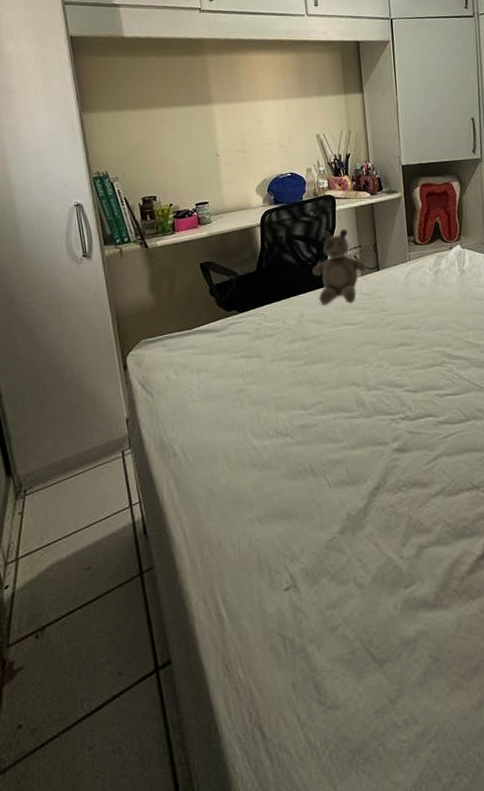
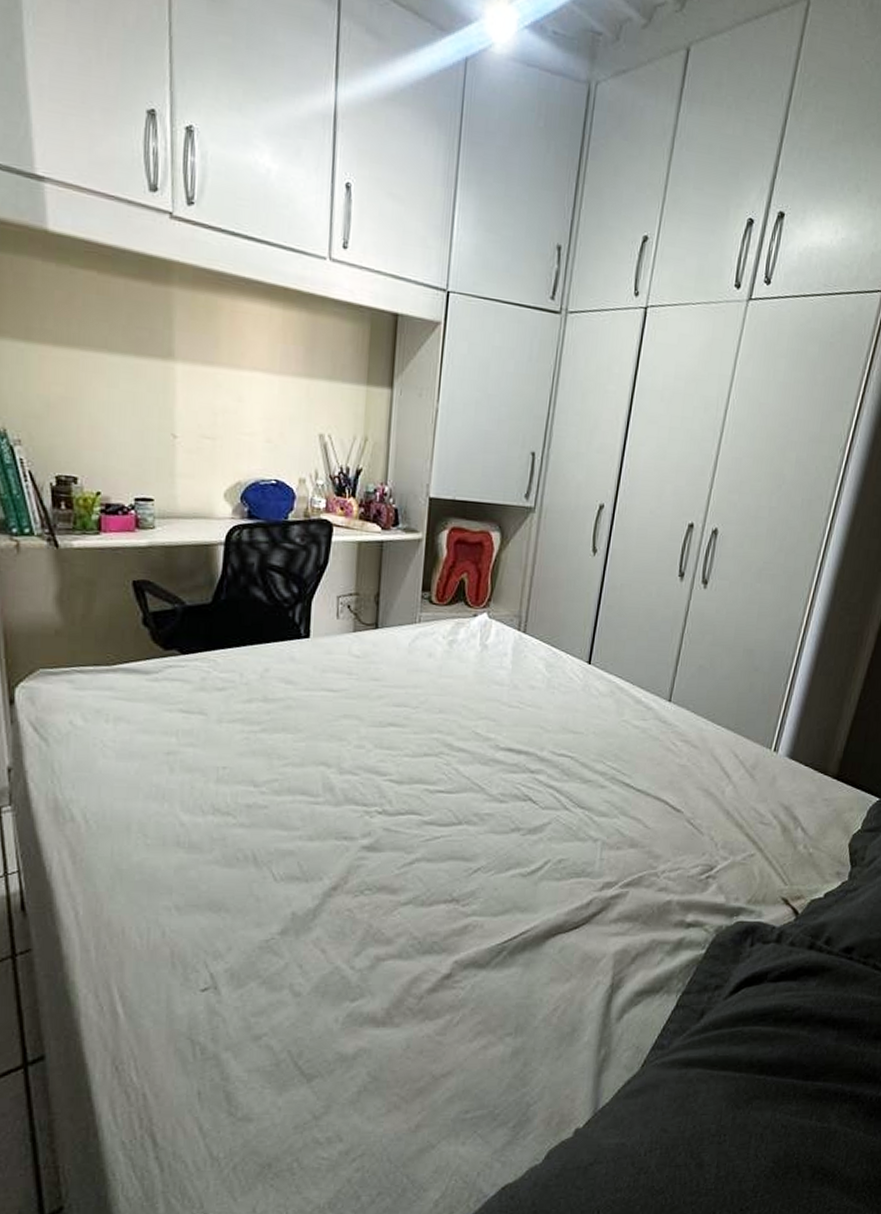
stuffed animal: present [313,229,367,304] -> none [289,565,362,663]

